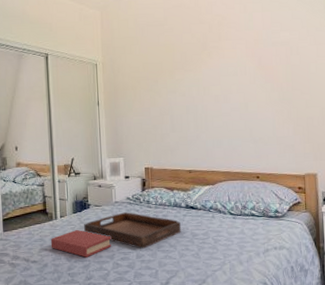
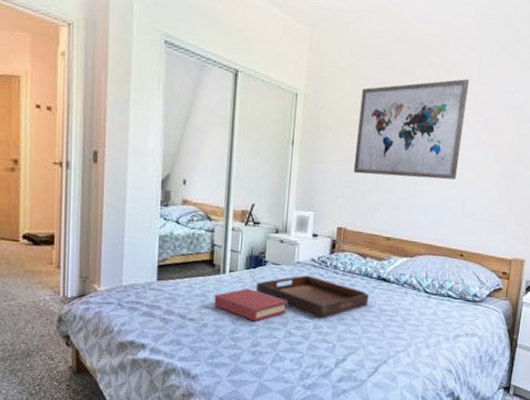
wall art: none [149,27,241,120] -> present [353,78,470,180]

